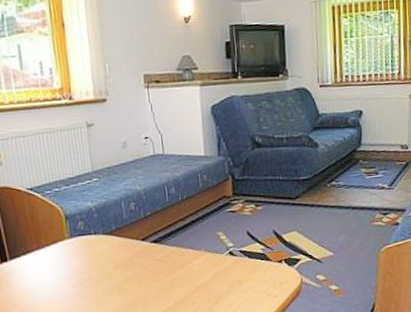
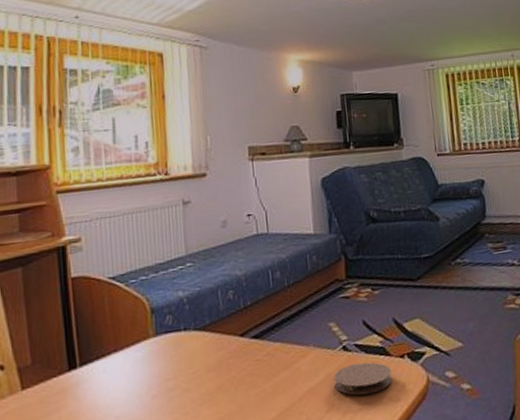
coaster: none [221,265,271,291] -> present [333,362,392,396]

